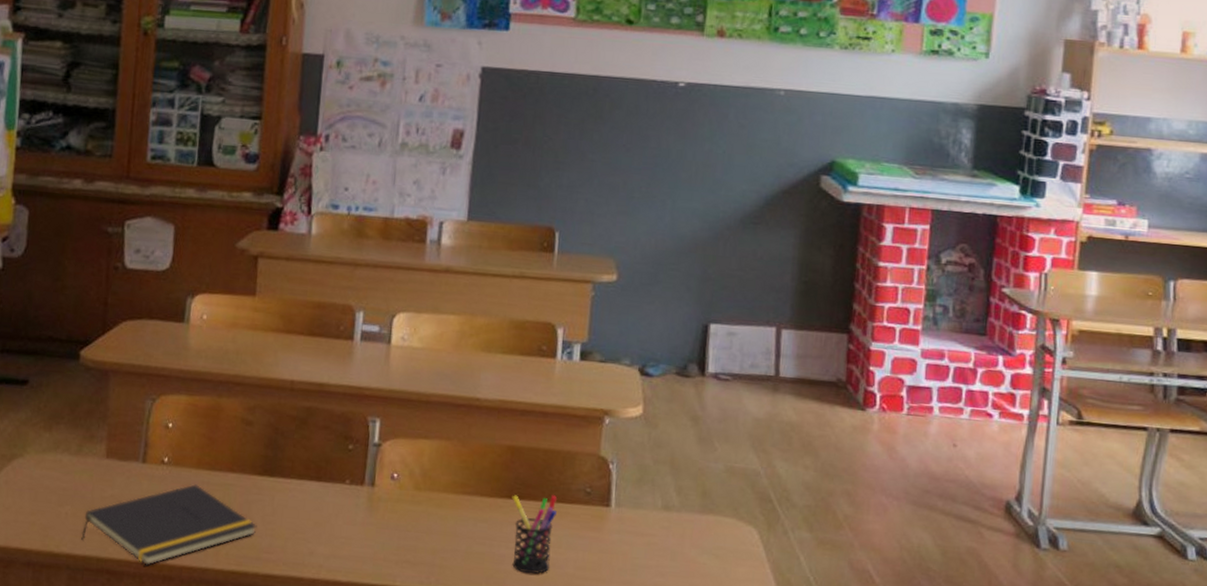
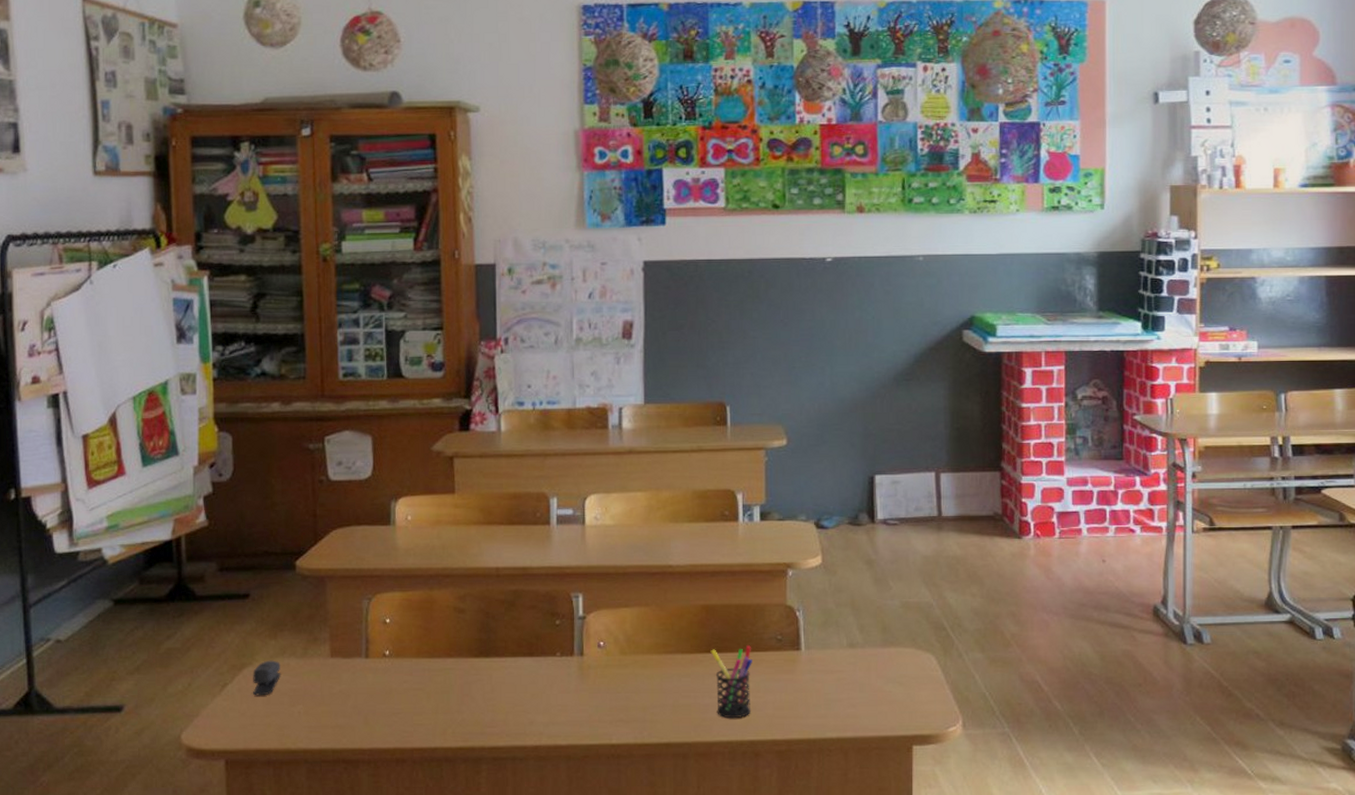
stapler: none [20,453,52,492] -> present [253,660,282,696]
notepad: present [81,484,257,566] -> none [315,672,479,751]

